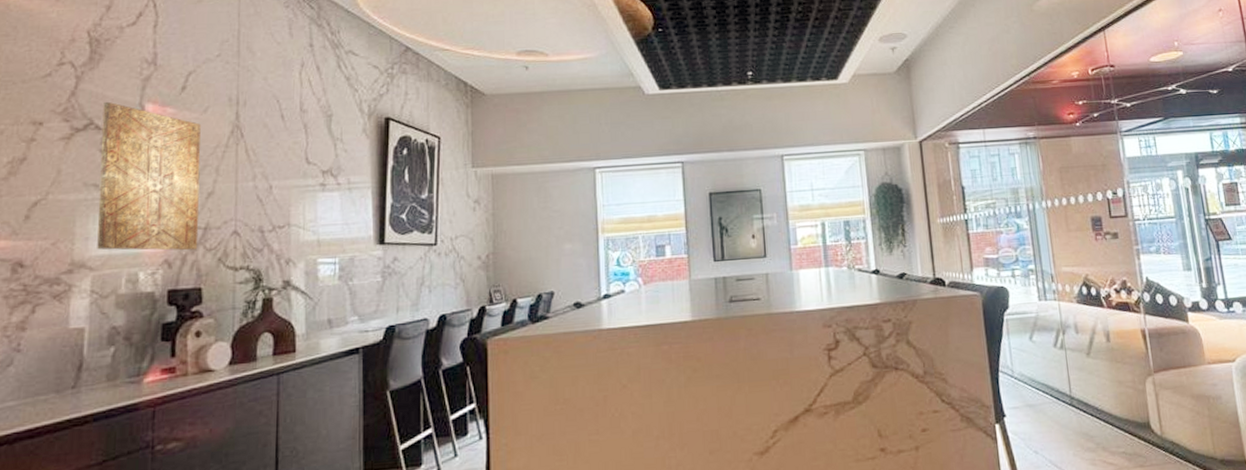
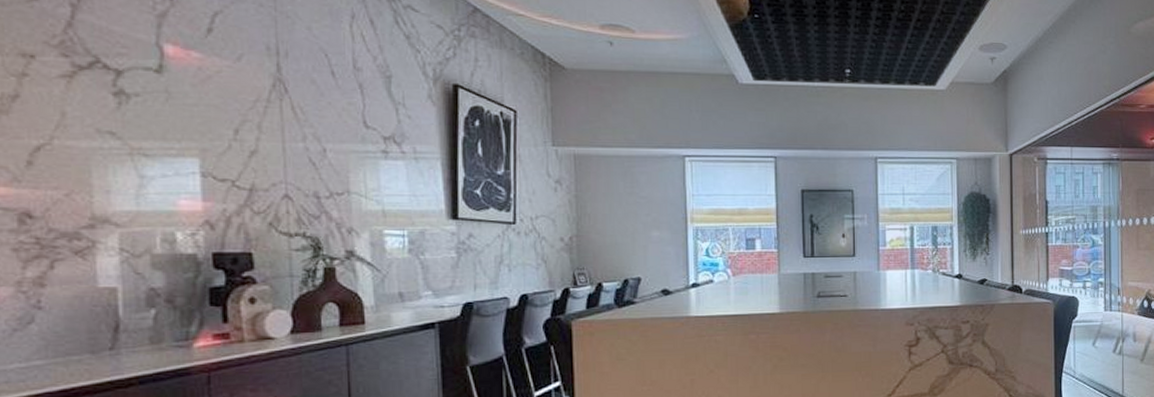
wall art: present [97,101,201,251] -> none [110,37,244,212]

